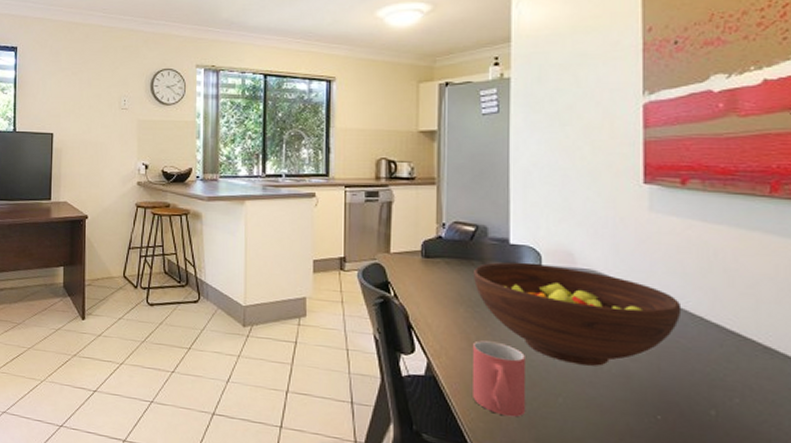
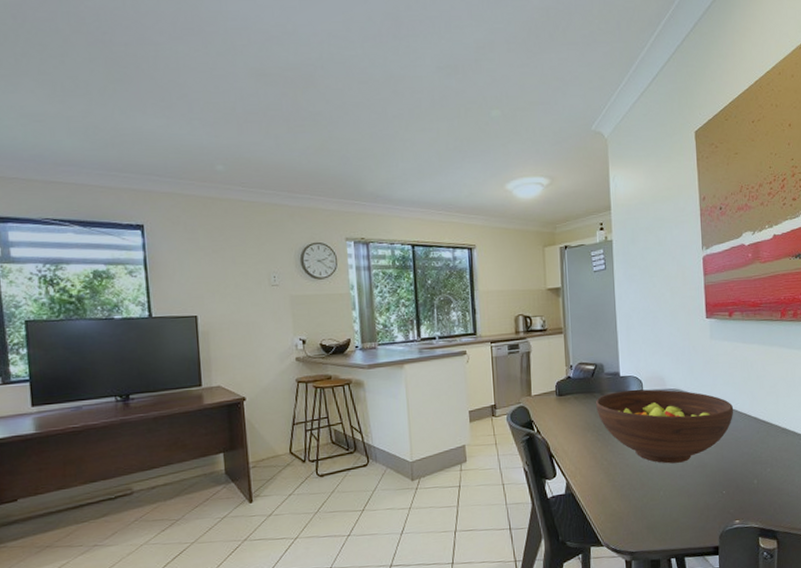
mug: present [472,340,526,417] -> none [598,456,639,514]

